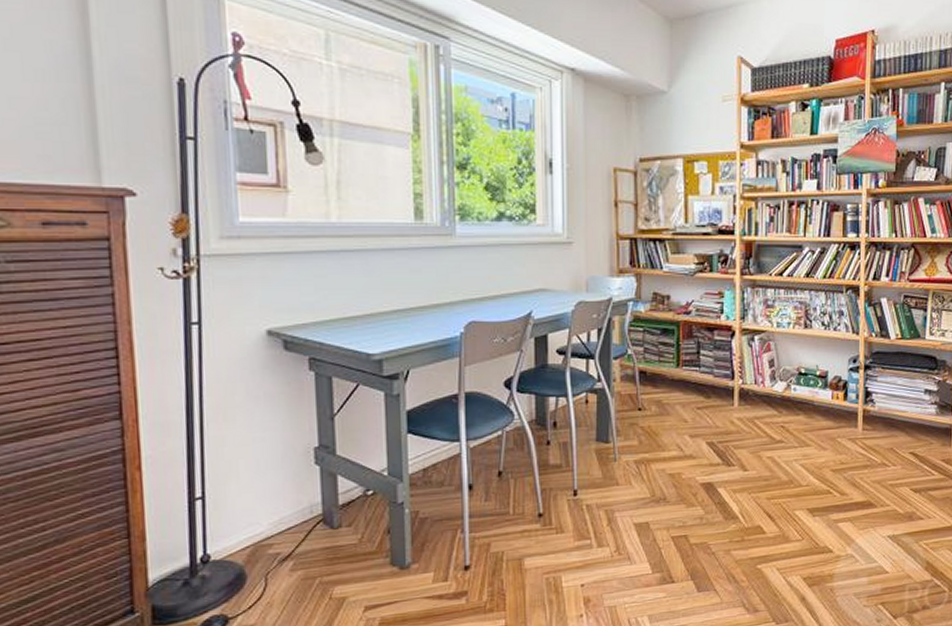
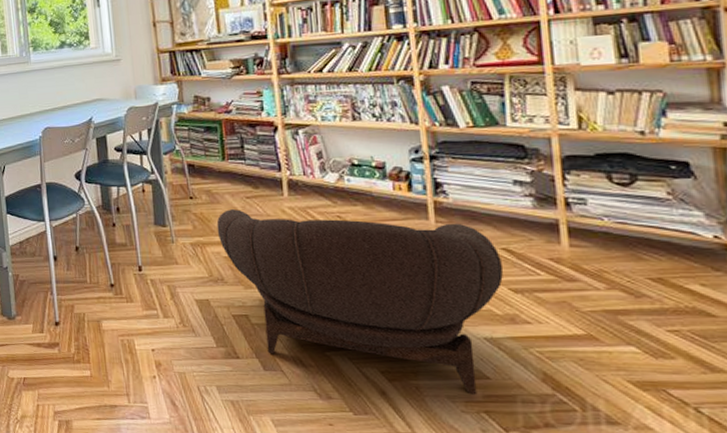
armchair: none [664,421,909,589] -> present [216,209,504,395]

